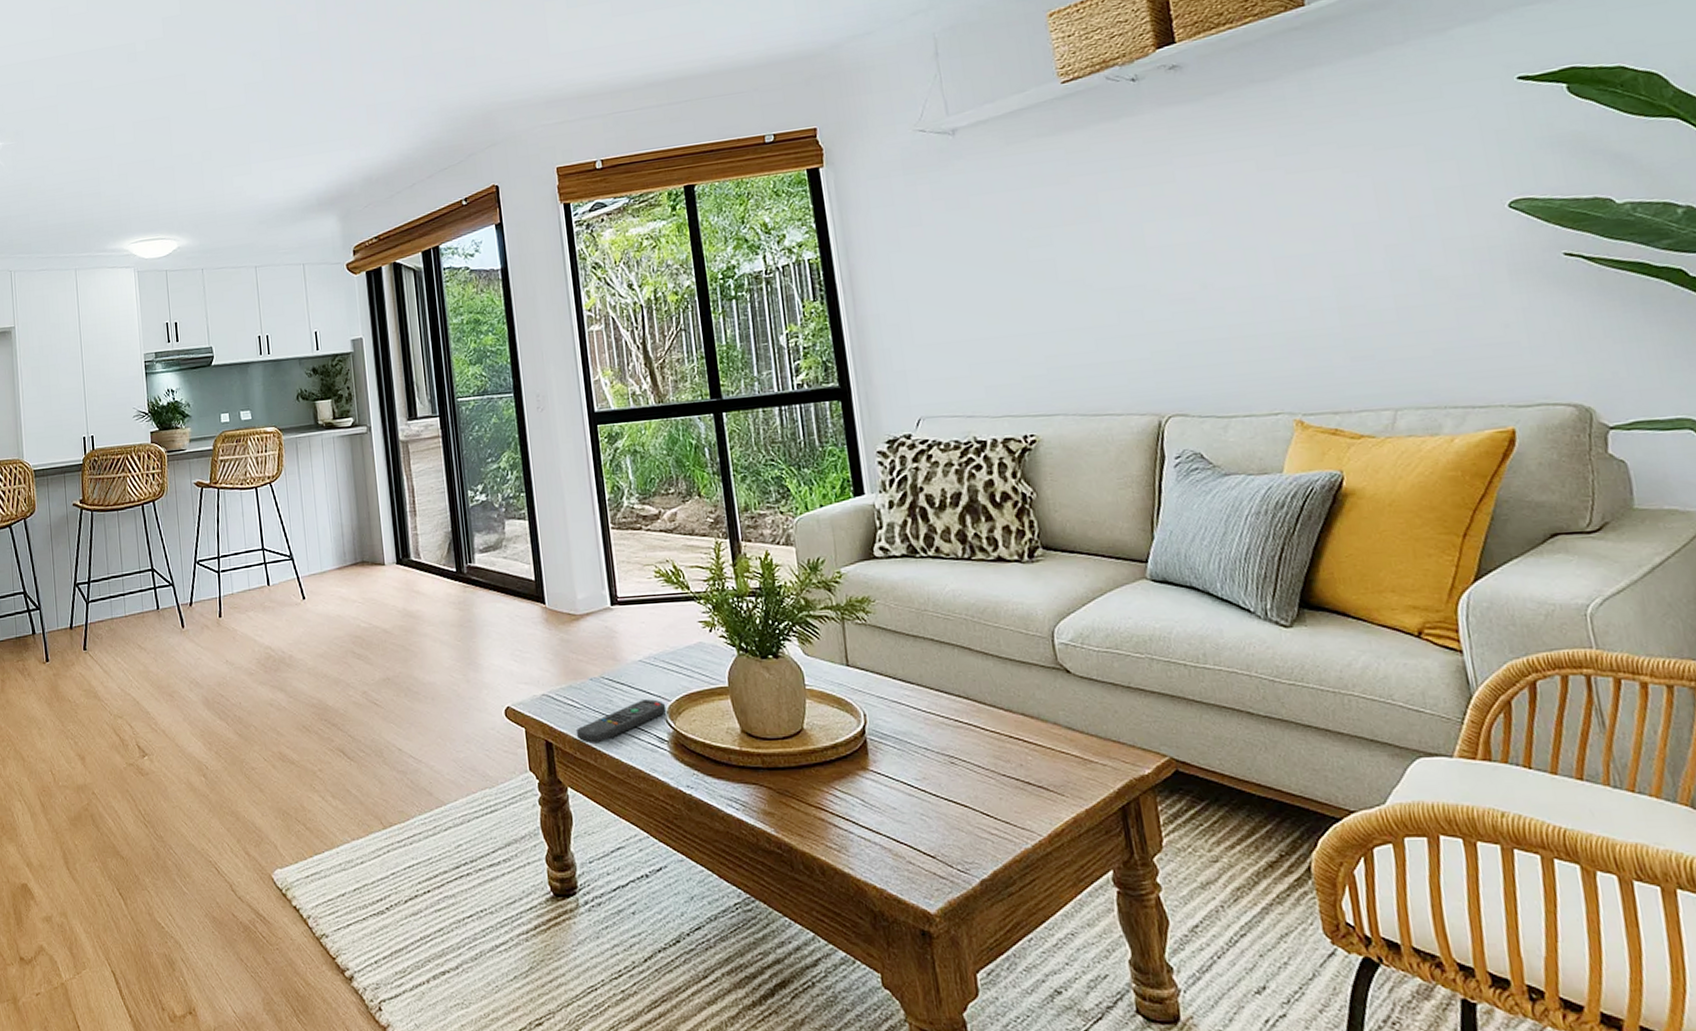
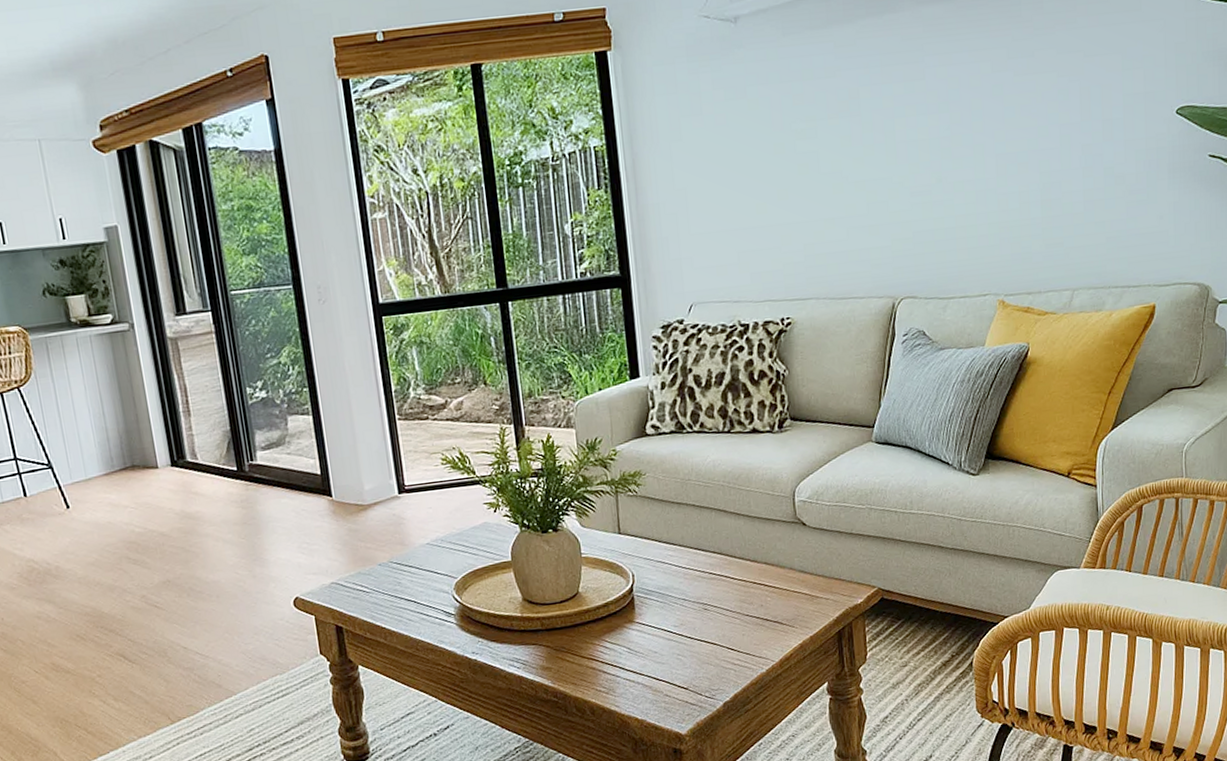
remote control: present [577,699,667,744] -> none [366,578,453,624]

